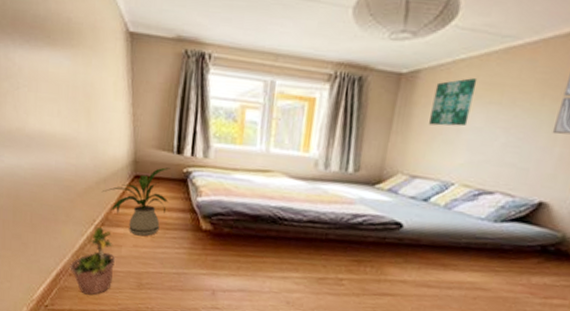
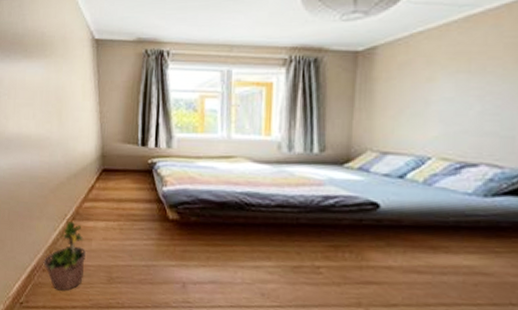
house plant: present [101,167,170,237] -> none [72,159,136,229]
wall art: present [429,78,478,127] -> none [394,49,440,99]

